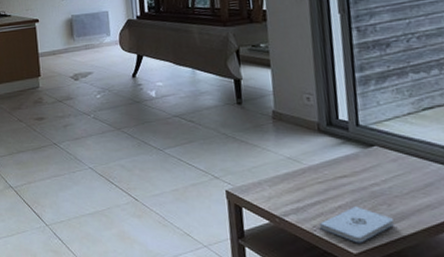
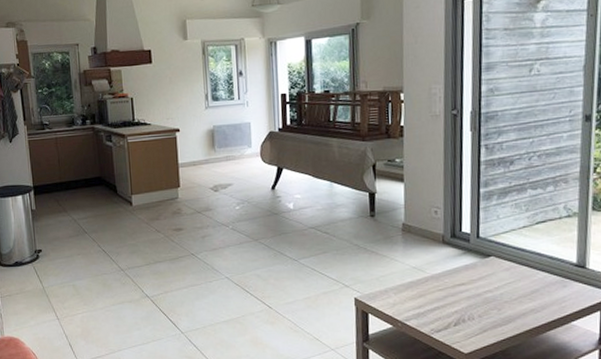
notepad: present [319,206,394,243] -> none [436,311,501,344]

